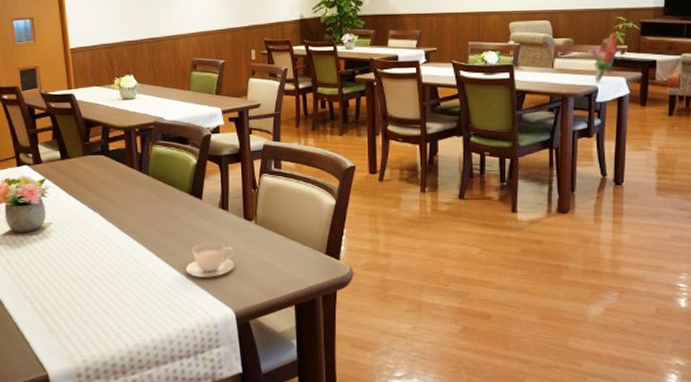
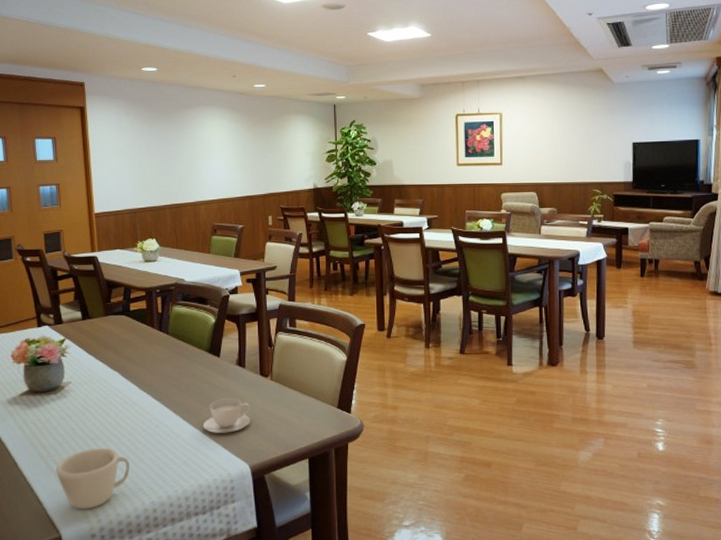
mug: none [40,290,113,349] -> present [56,448,129,509]
bouquet: present [588,32,618,82] -> none [570,203,595,247]

